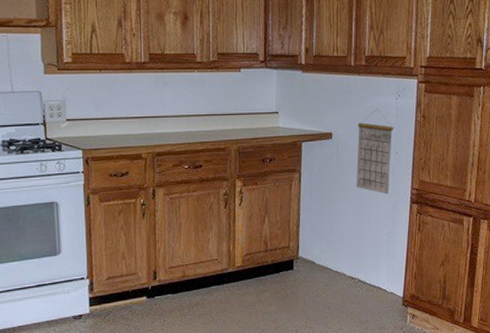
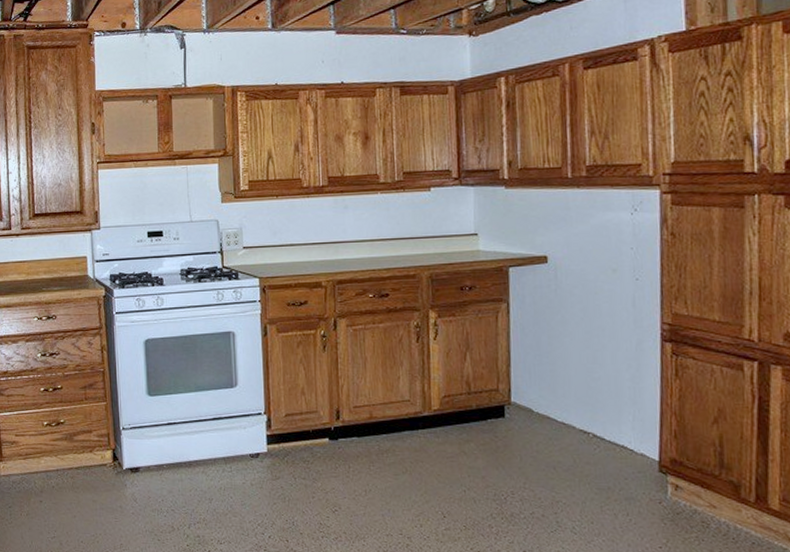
calendar: present [357,109,393,195] -> none [581,227,630,330]

